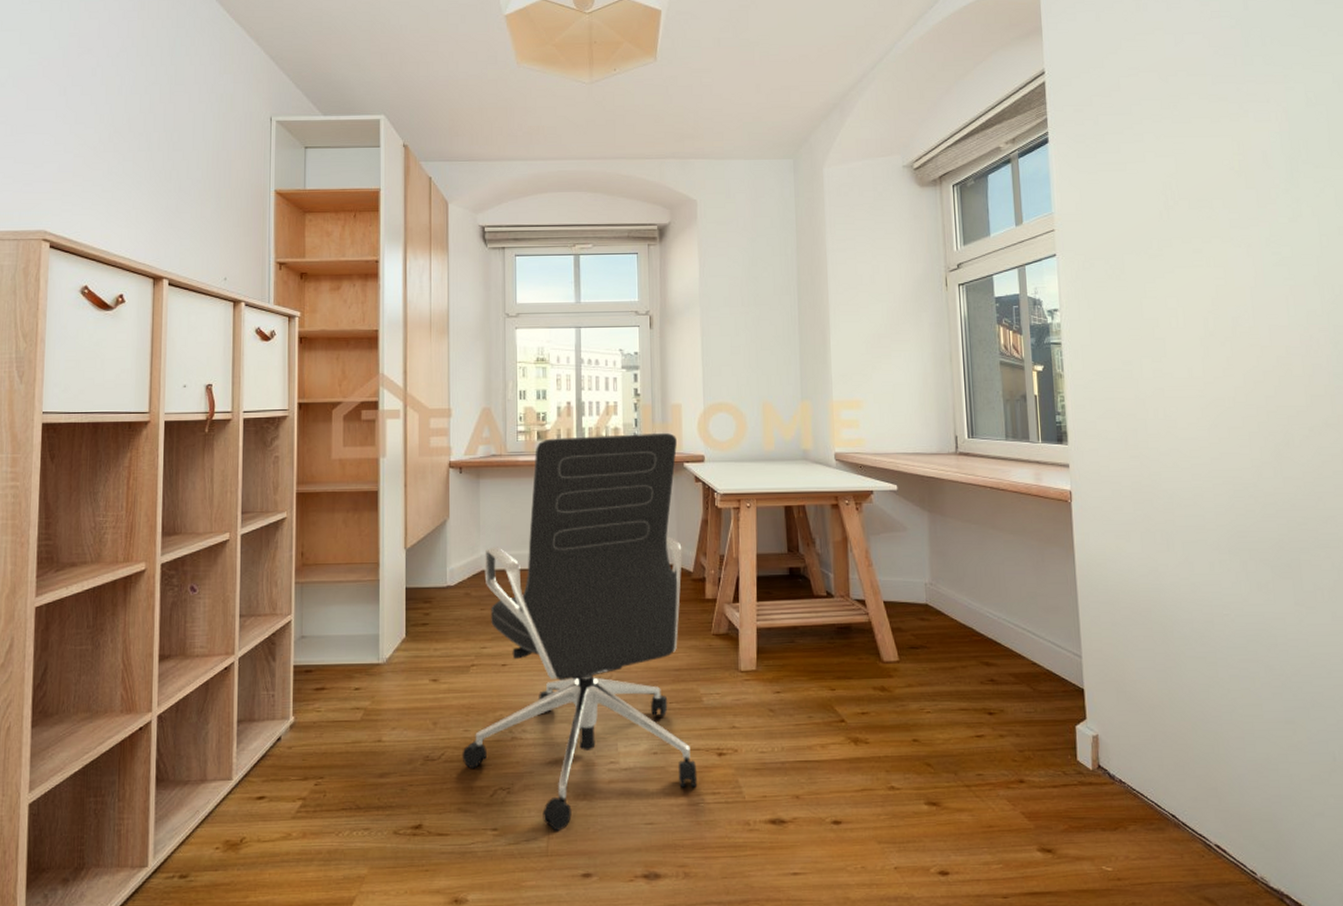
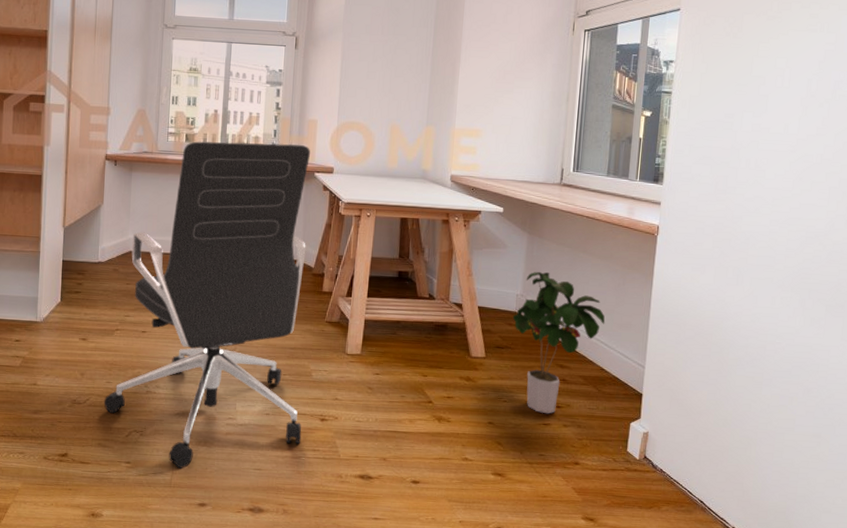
potted plant: none [924,554,1029,724] -> present [512,271,605,414]

